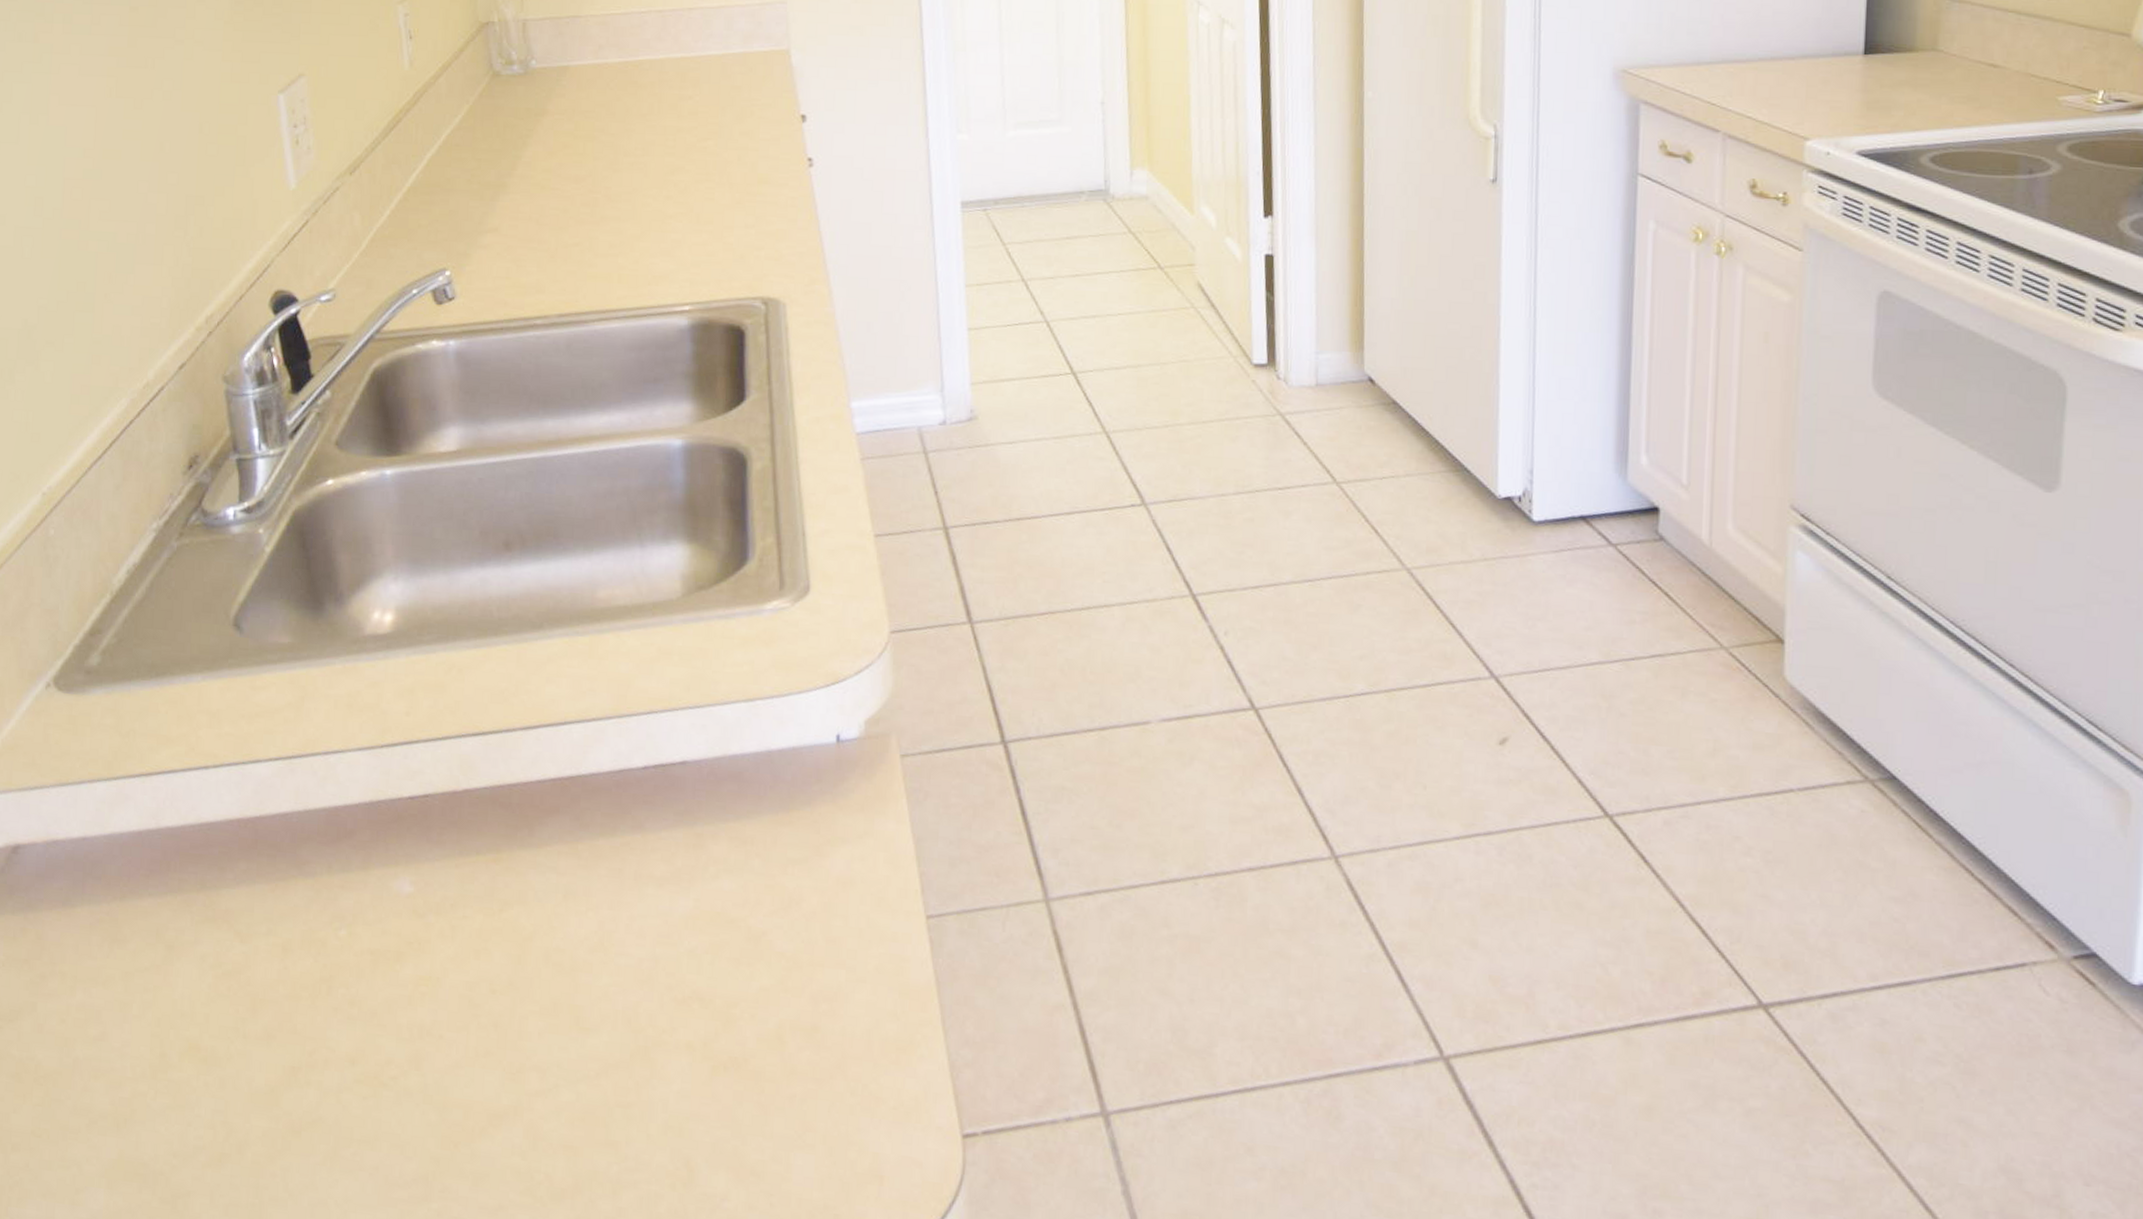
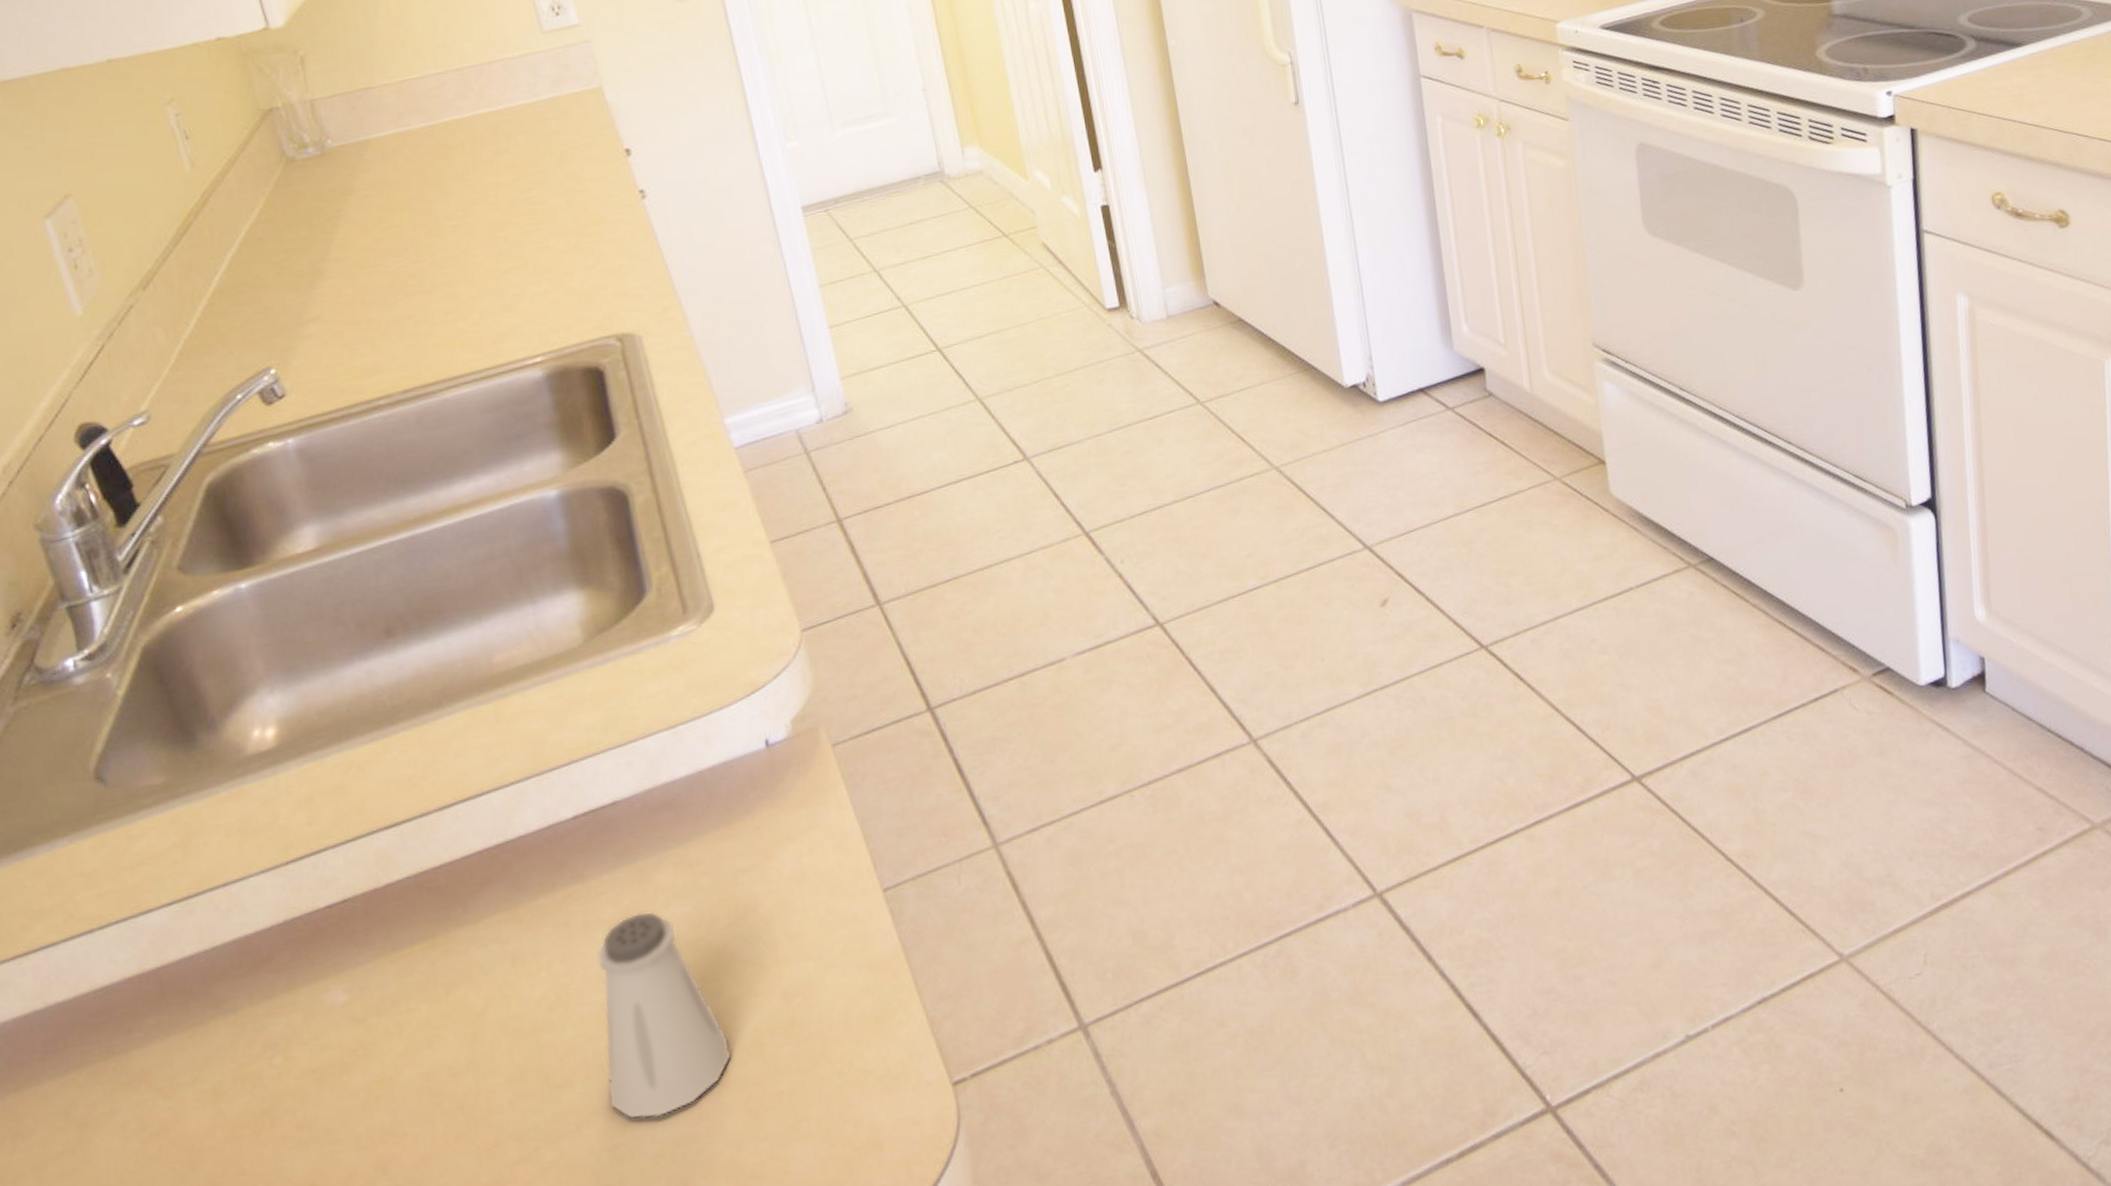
saltshaker: none [630,877,753,1088] -> present [596,911,732,1120]

